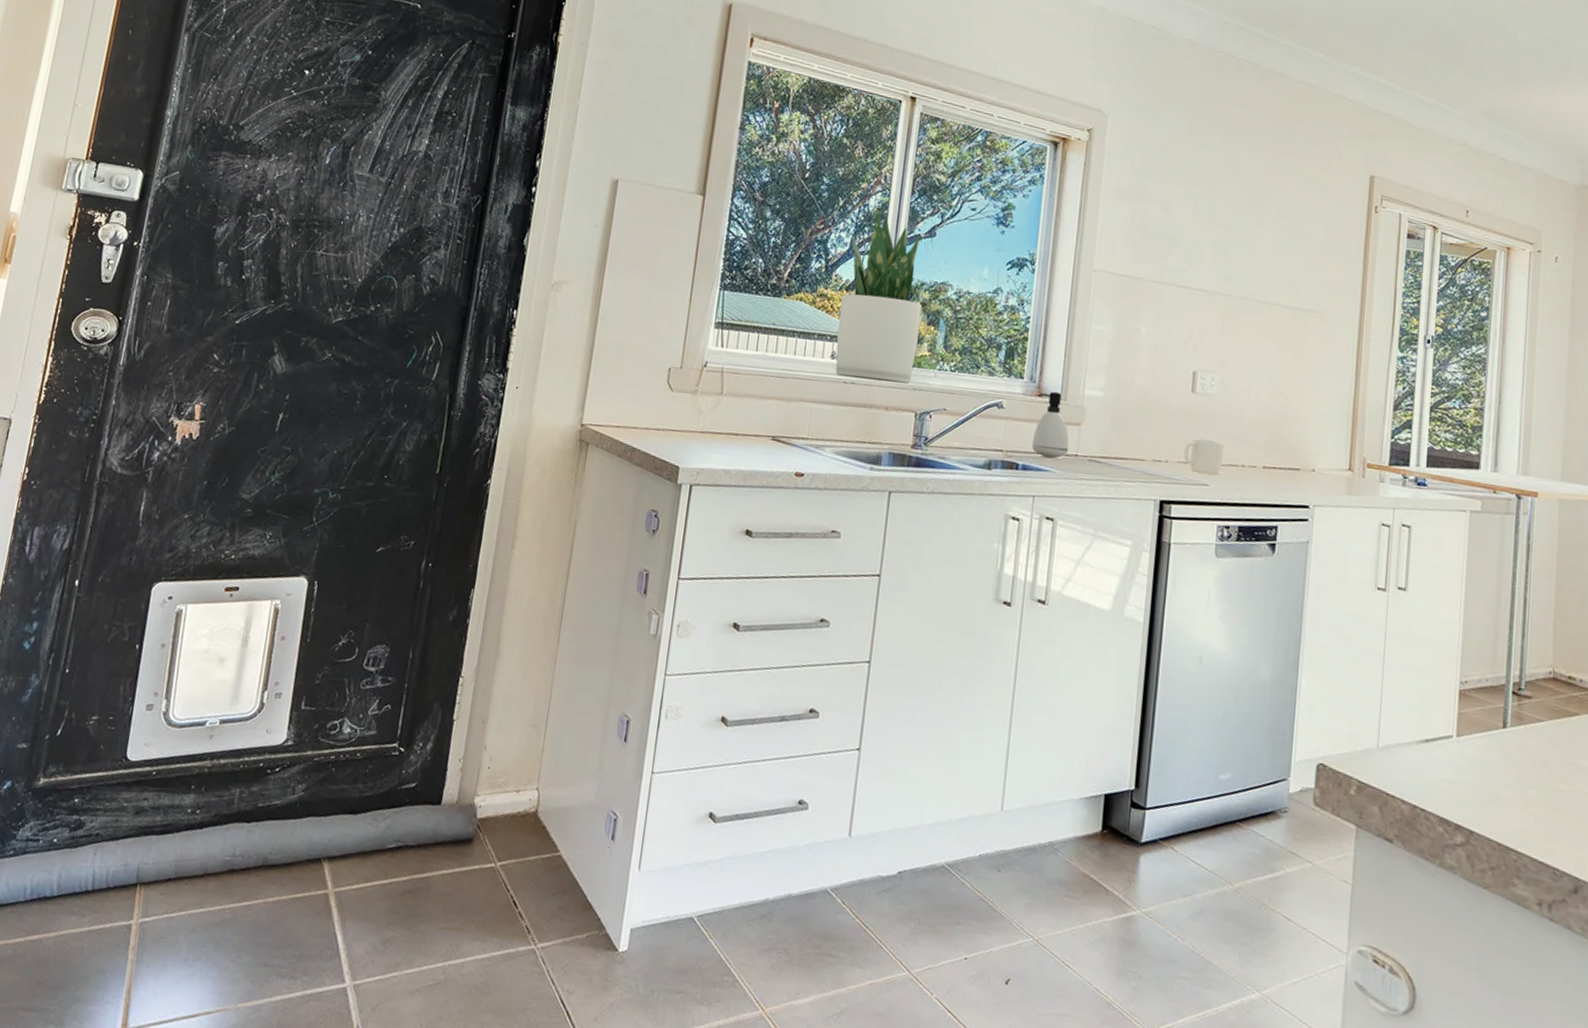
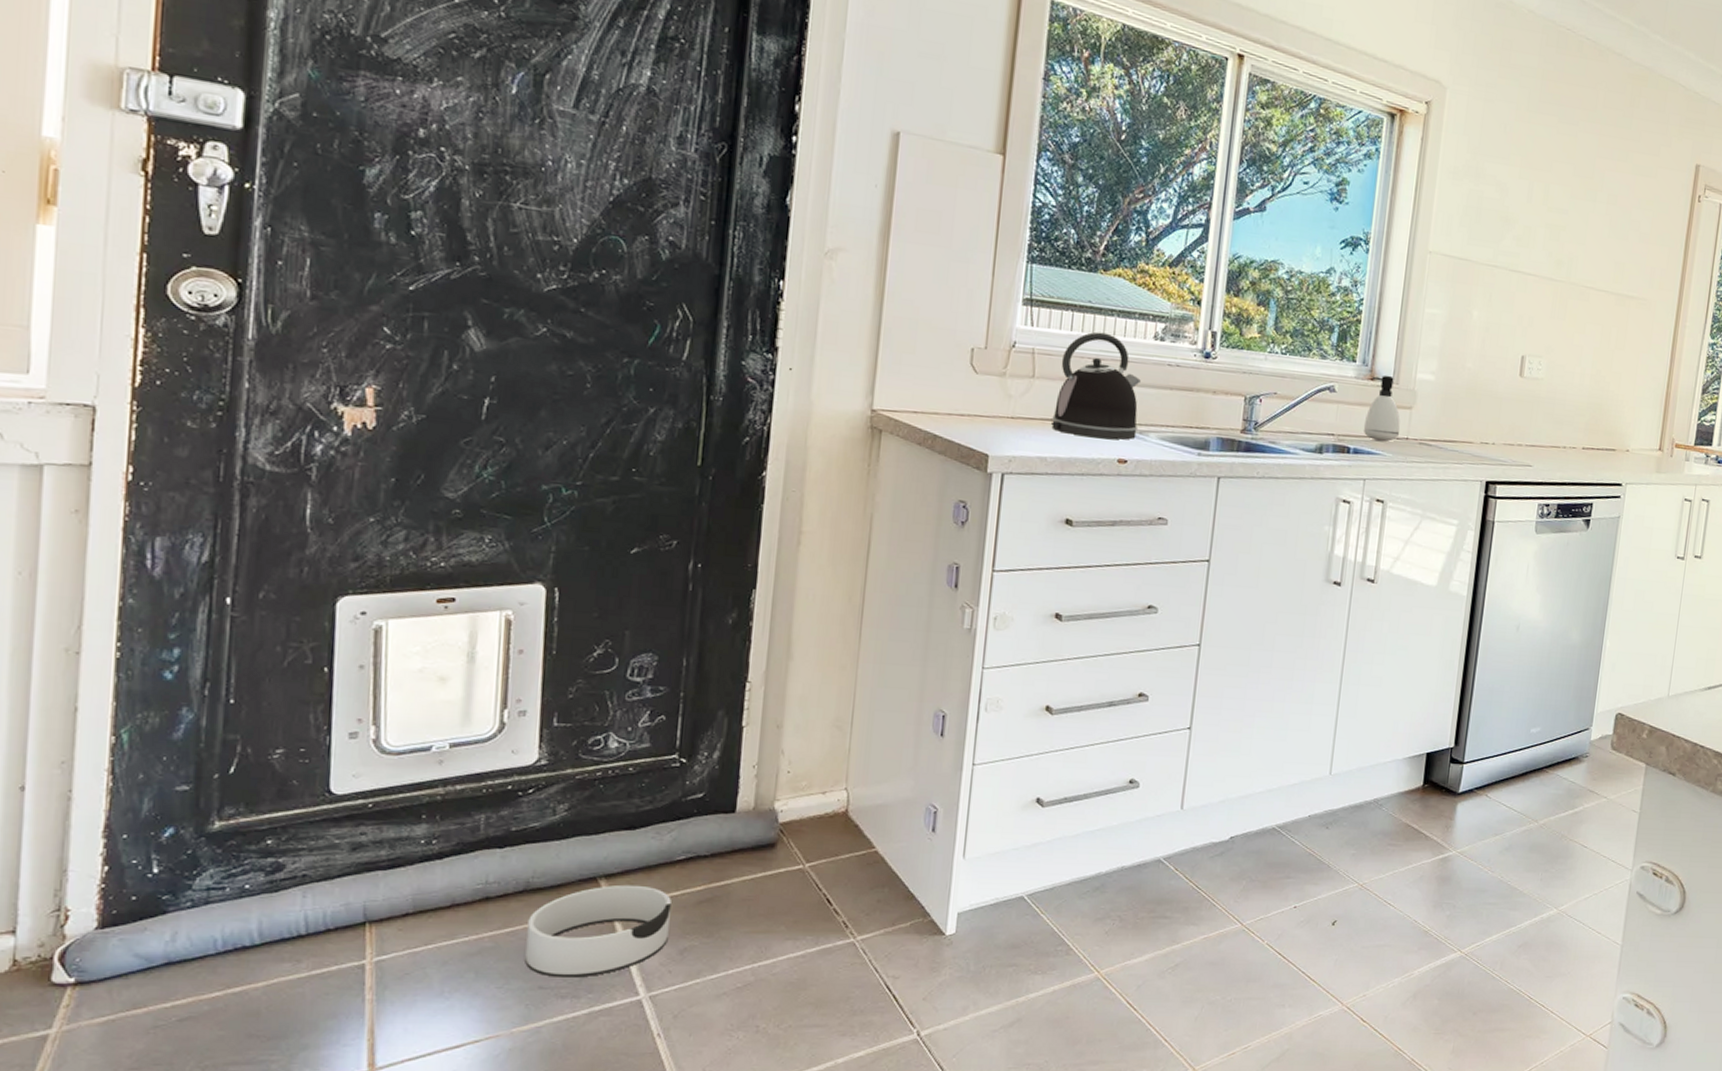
pet bowl: none [255,868,381,959] -> present [525,884,672,978]
kettle: none [735,351,818,454] -> present [1050,331,1141,440]
planter: present [835,214,922,385] -> none [1159,183,1251,368]
mug: present [1184,438,1225,476] -> none [1510,420,1549,457]

